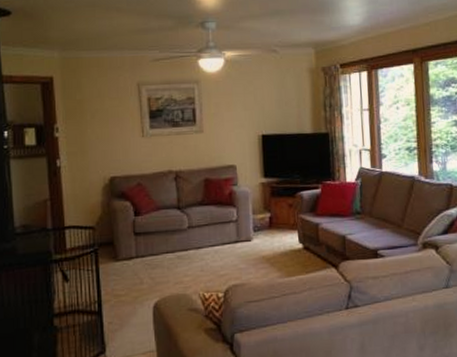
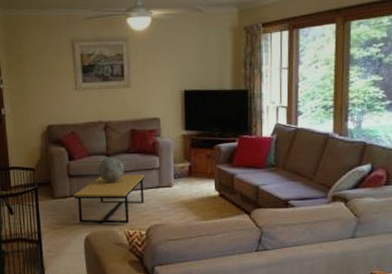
coffee table: none [141,229,221,288] -> present [74,175,145,224]
decorative globe: none [168,209,199,239] -> present [98,156,125,183]

